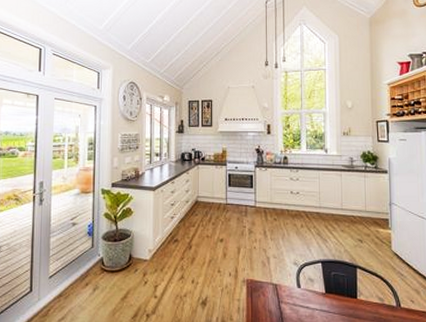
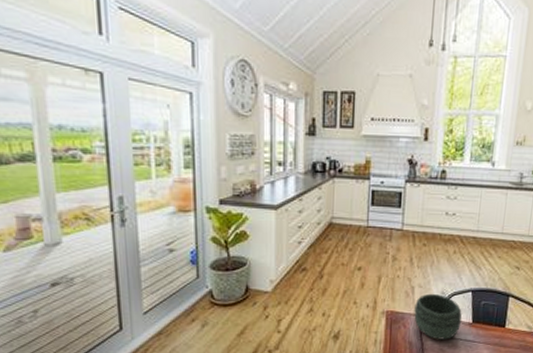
bowl: none [271,263,315,309] -> present [414,293,462,340]

